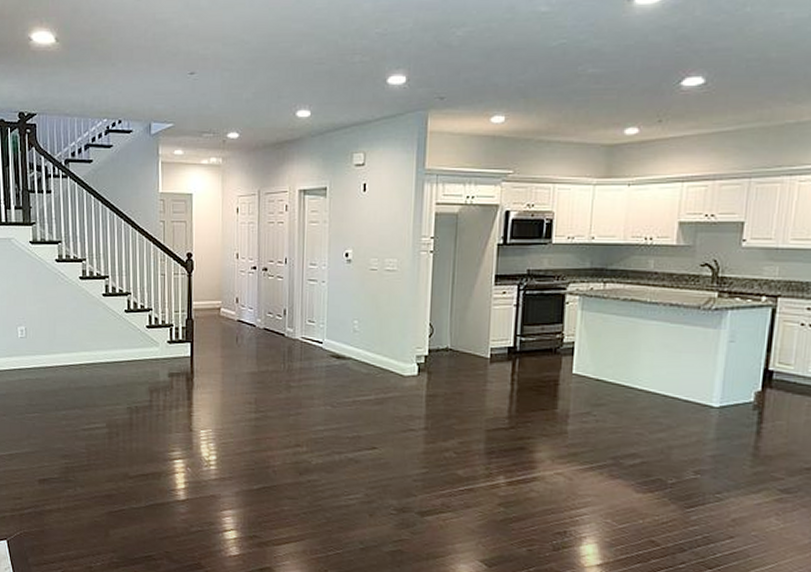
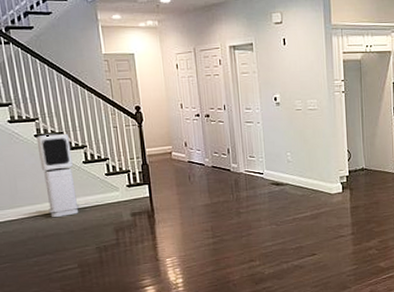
air purifier: none [81,277,116,370] -> present [36,133,80,218]

